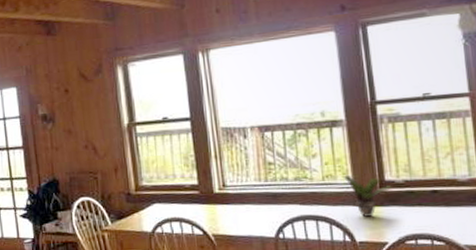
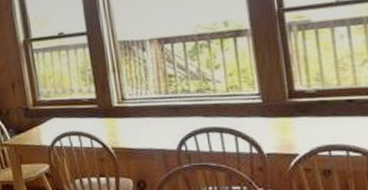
potted plant: present [343,174,392,217] -> none [248,85,303,128]

